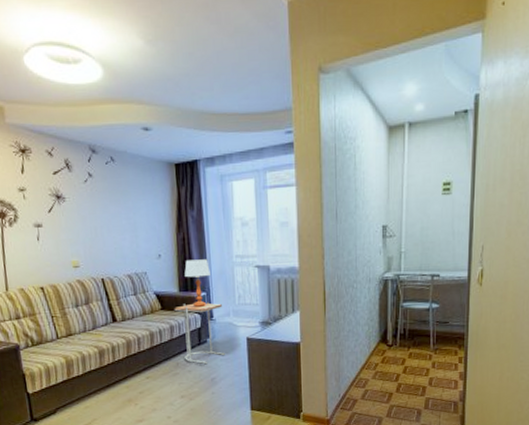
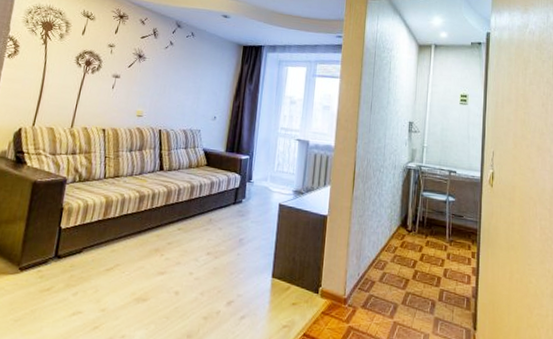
side table: present [174,301,225,364] -> none [218,163,262,223]
table lamp: present [184,259,210,307] -> none [233,125,257,169]

